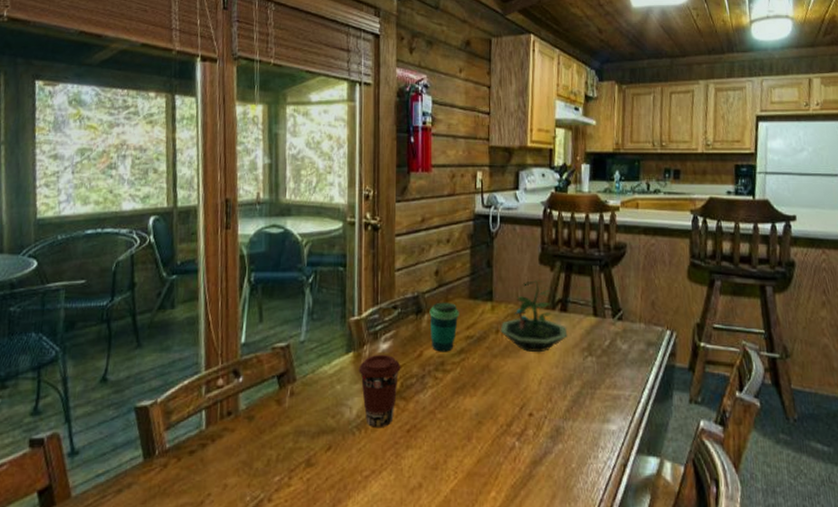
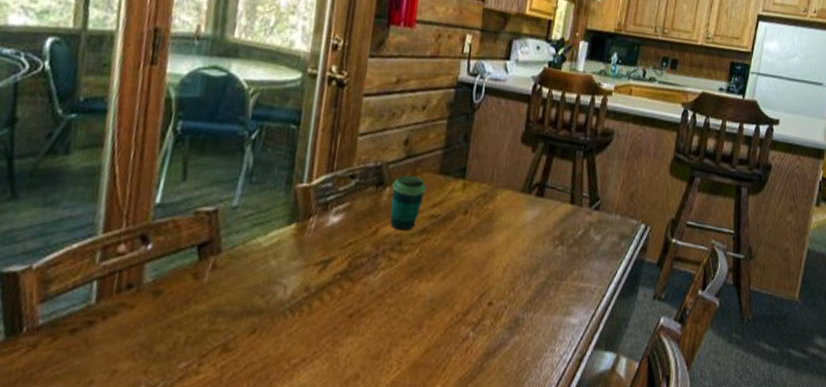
coffee cup: present [359,354,401,427] -> none [300,228,352,310]
terrarium: present [500,280,568,353] -> none [469,160,541,239]

